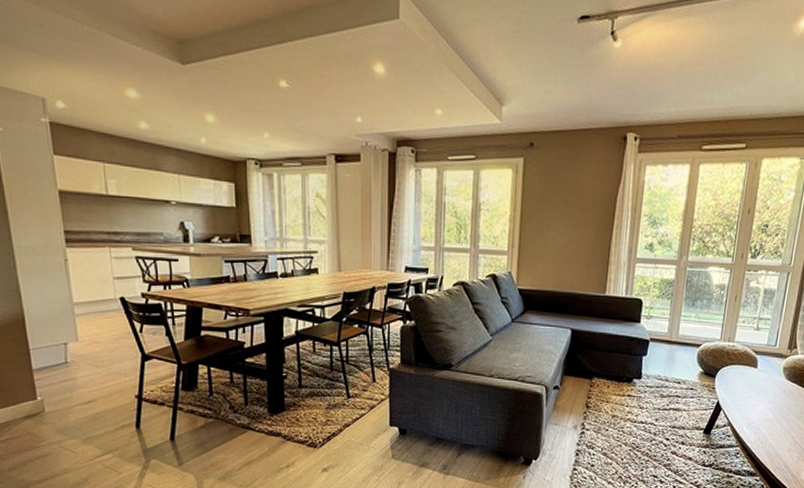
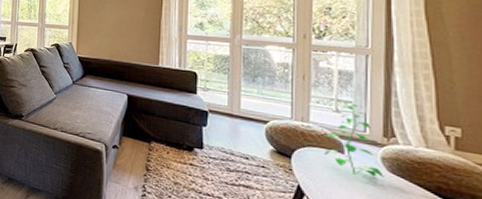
plant: none [741,319,784,386] -> present [323,101,386,178]

